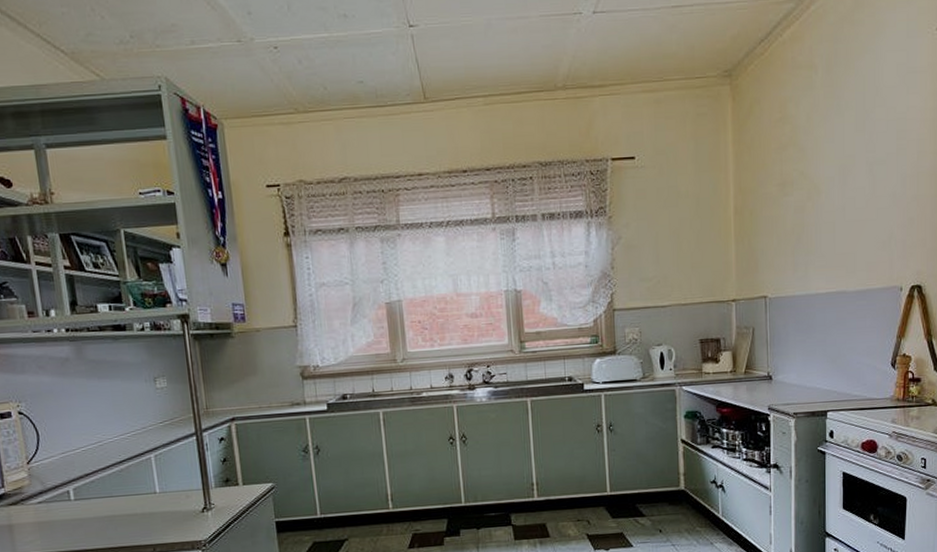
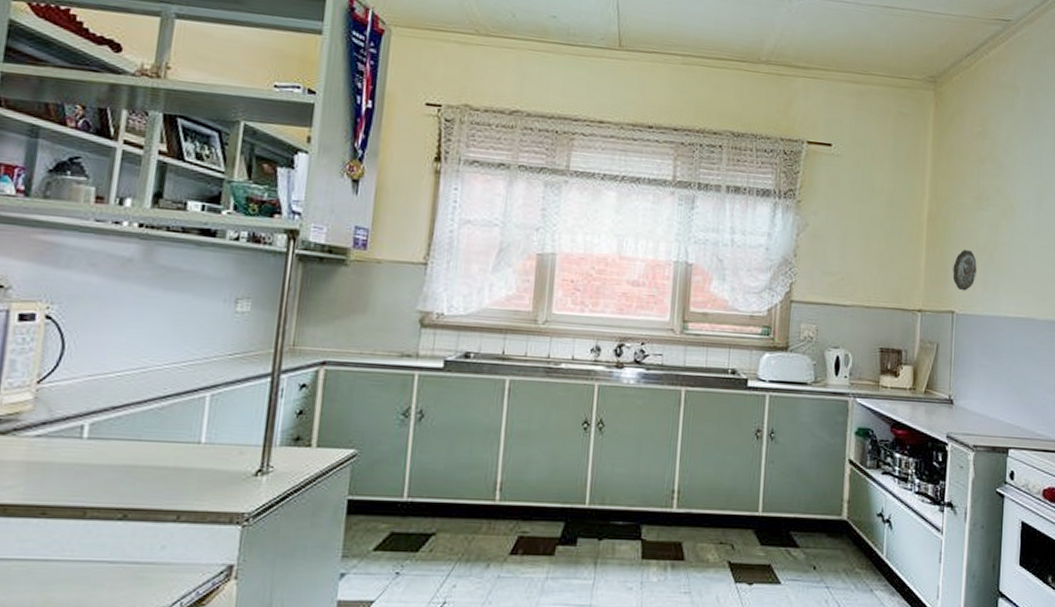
decorative plate: none [762,237,786,276] -> present [952,250,977,291]

